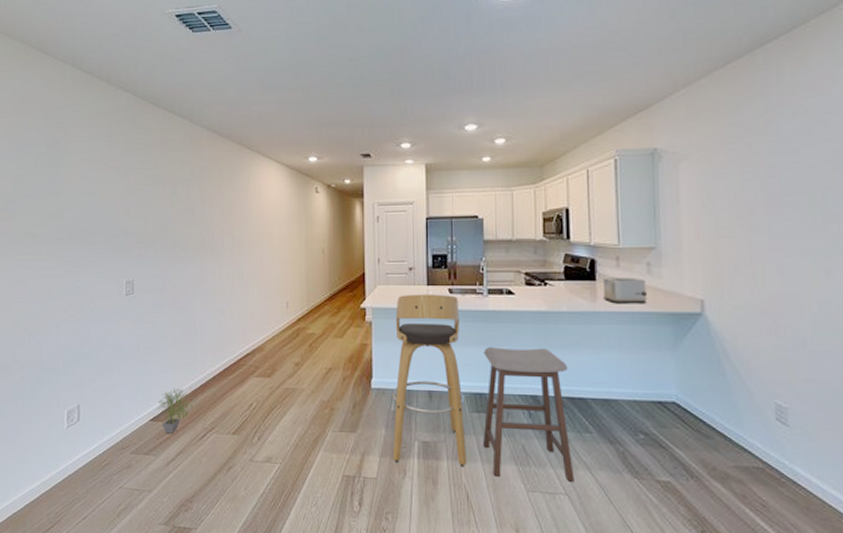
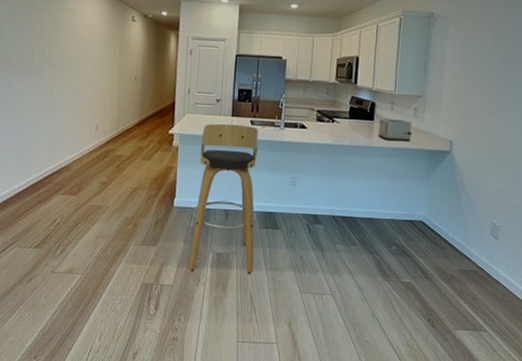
bar stool: present [483,347,575,482] -> none [268,173,344,285]

